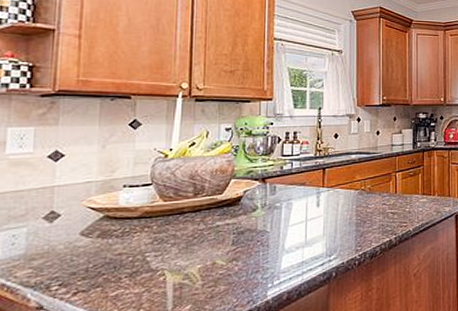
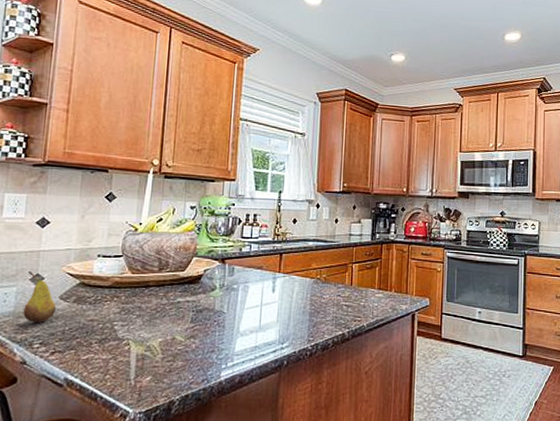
fruit: none [36,209,76,264] -> present [23,272,56,322]

